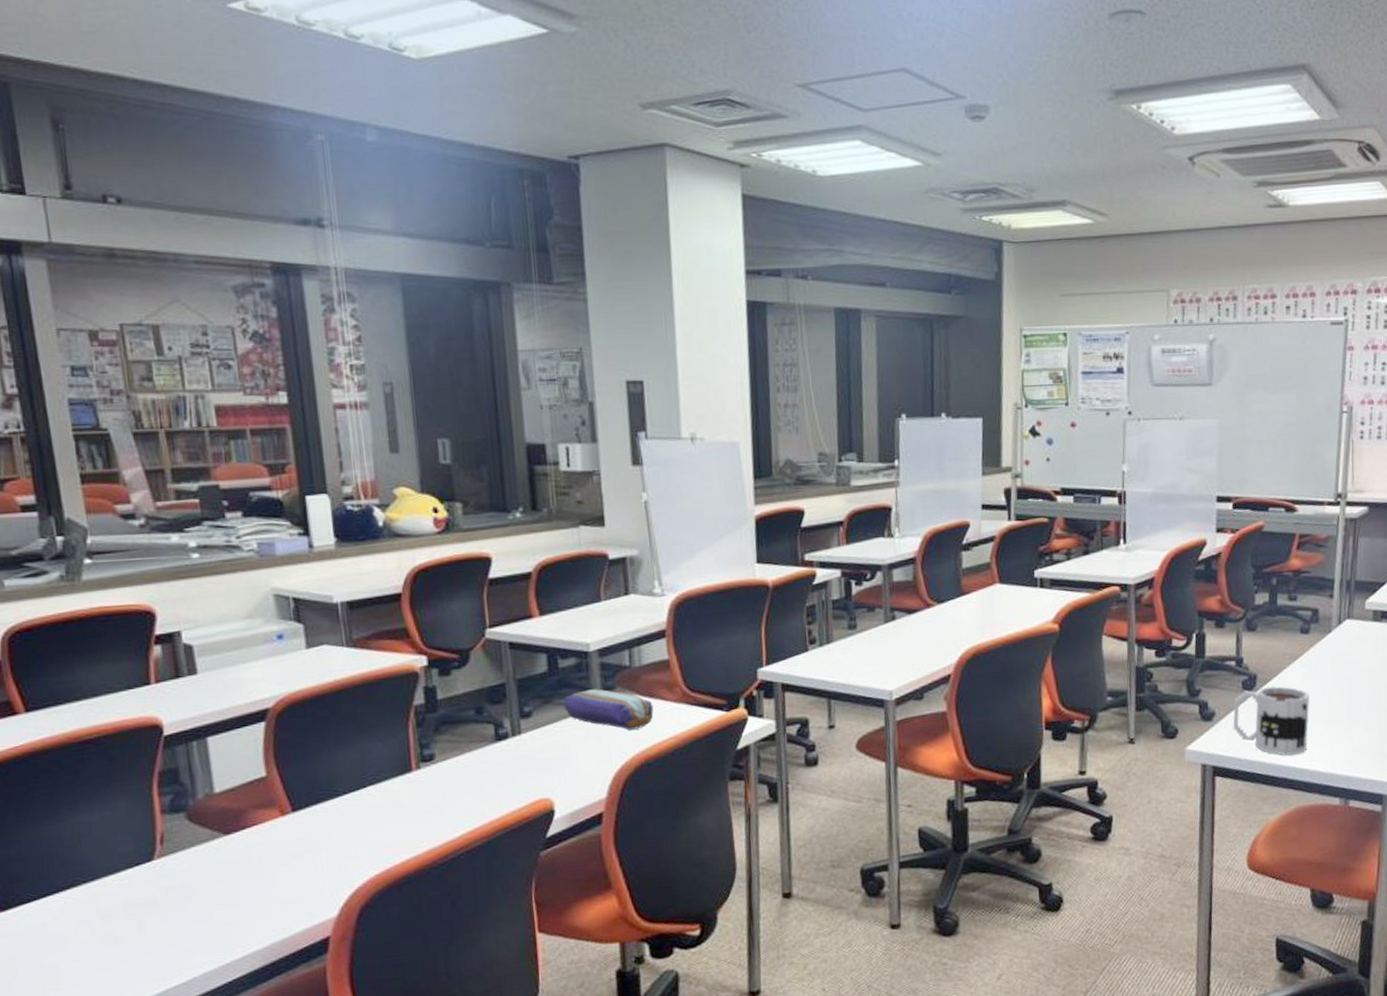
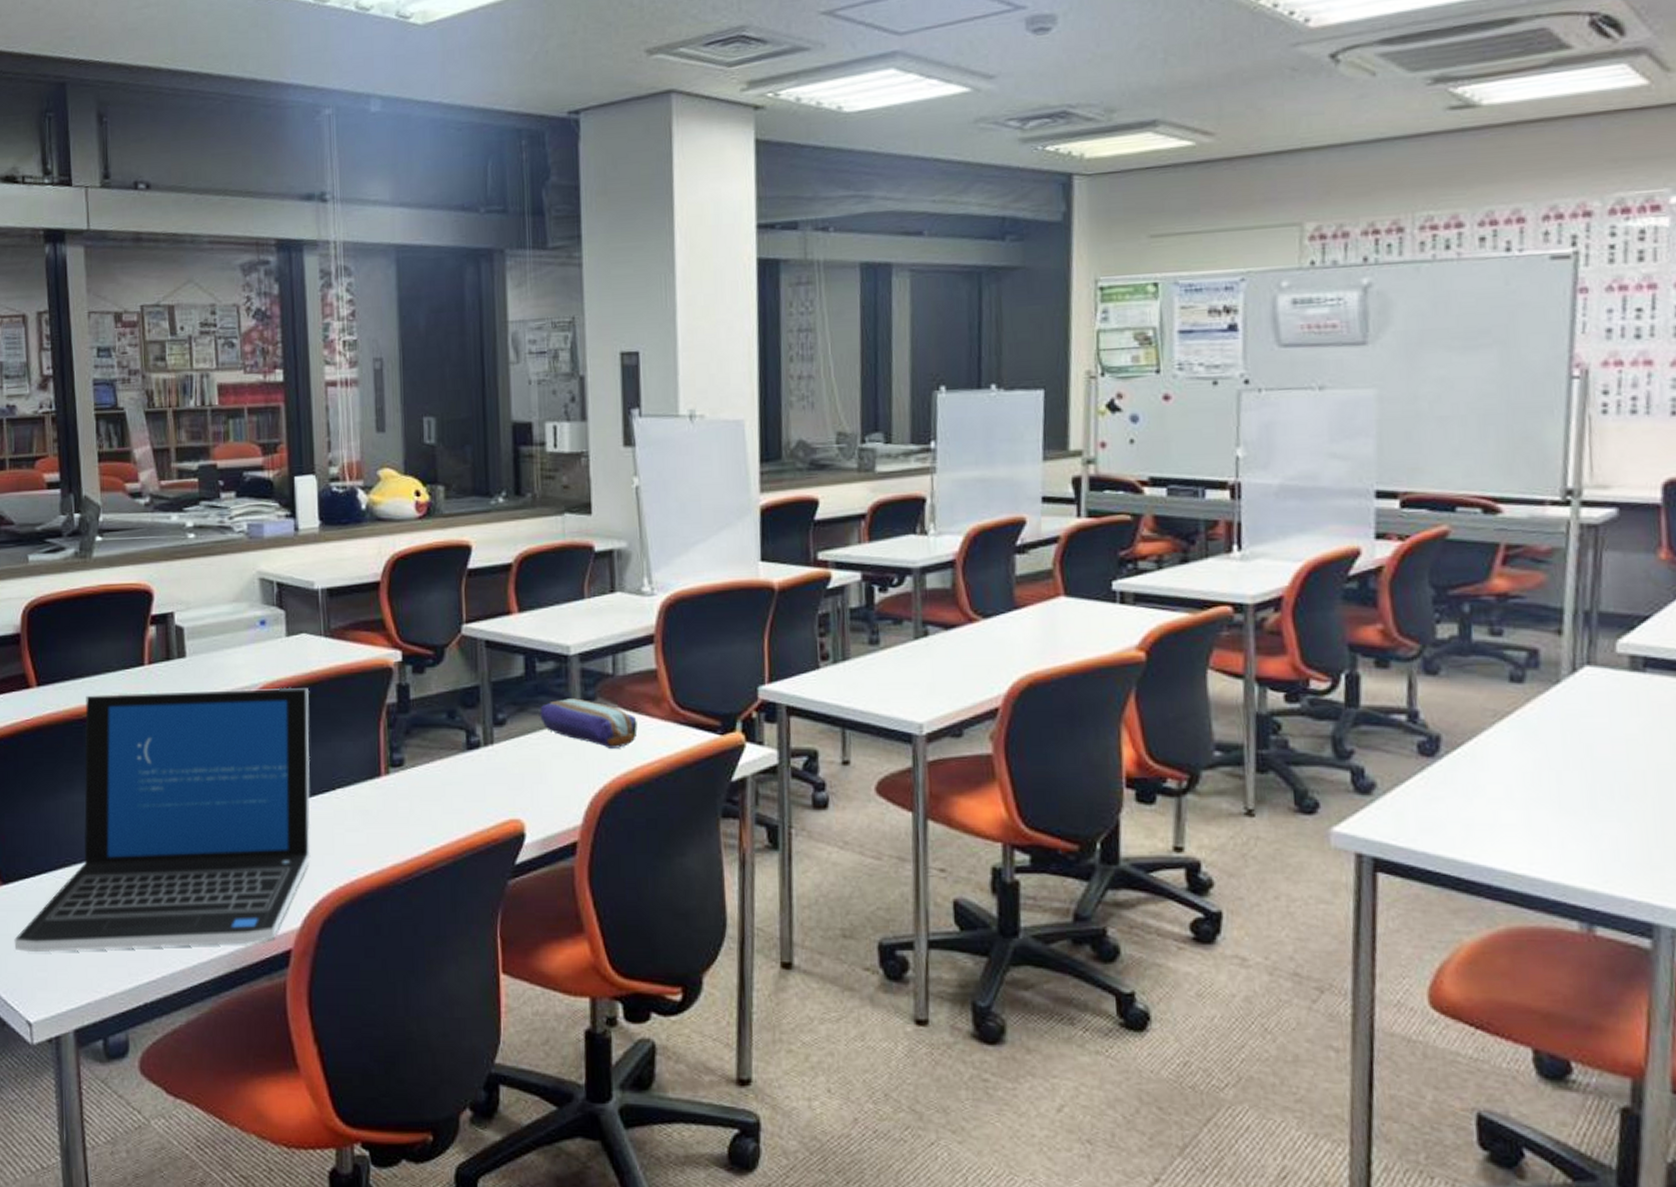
laptop: none [19,696,344,974] -> present [14,687,311,953]
mug: present [1233,686,1310,755] -> none [1403,754,1528,853]

